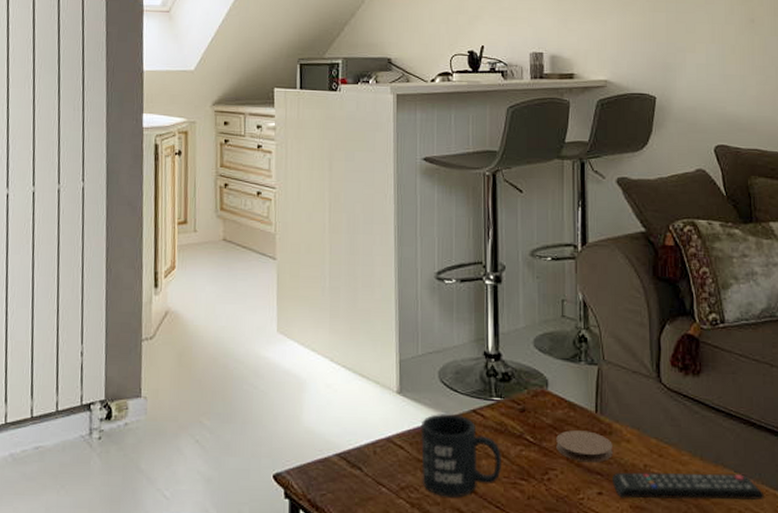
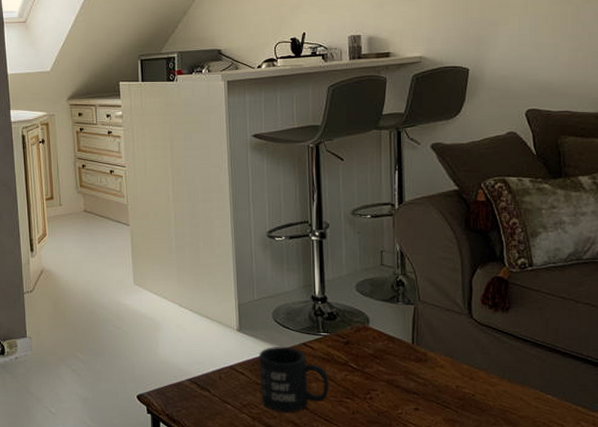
coaster: present [556,430,612,463] -> none [377,359,428,385]
remote control: present [613,472,765,501] -> none [428,391,568,415]

